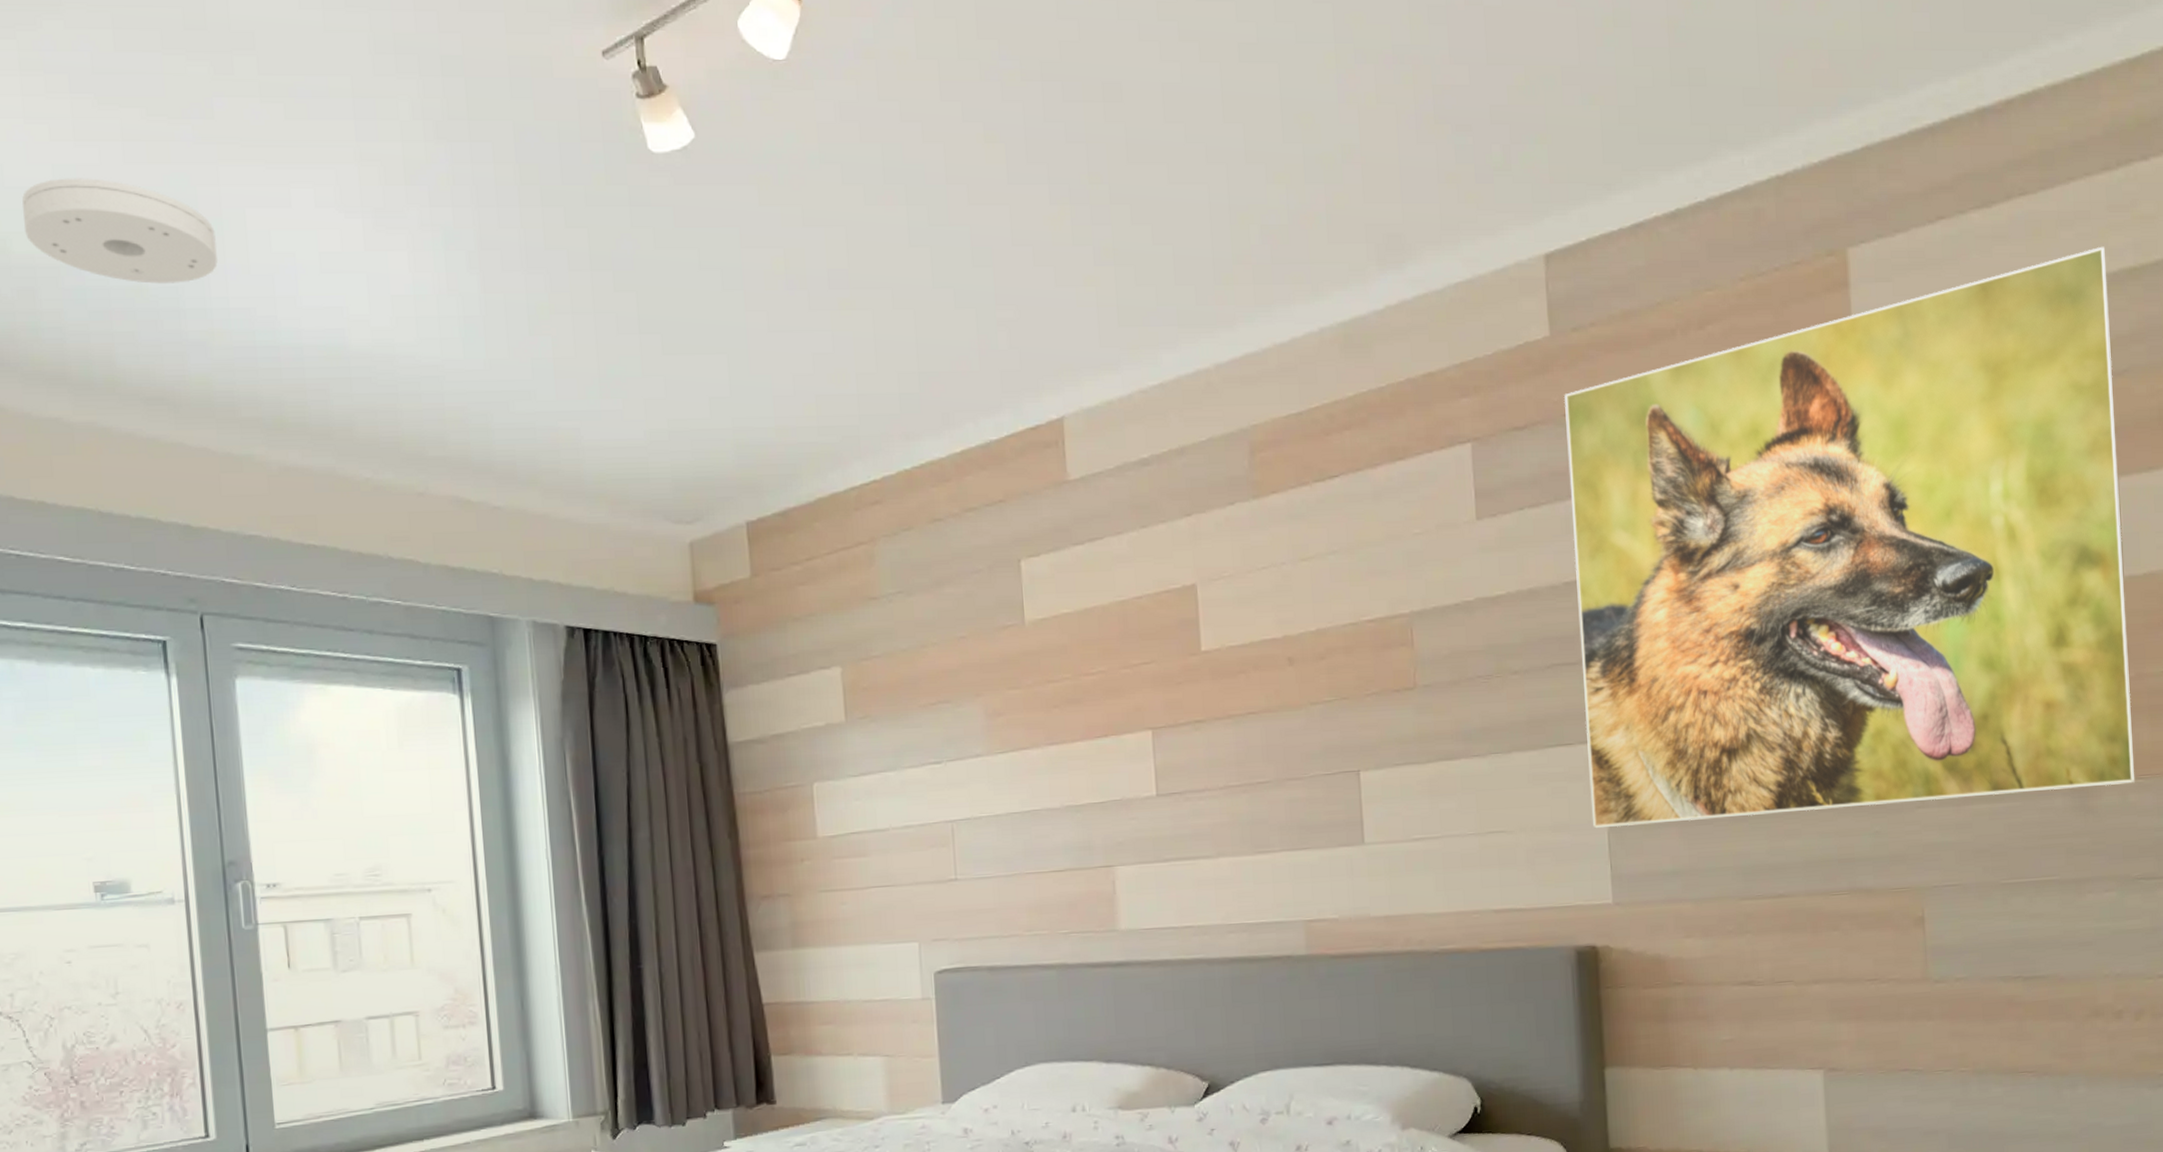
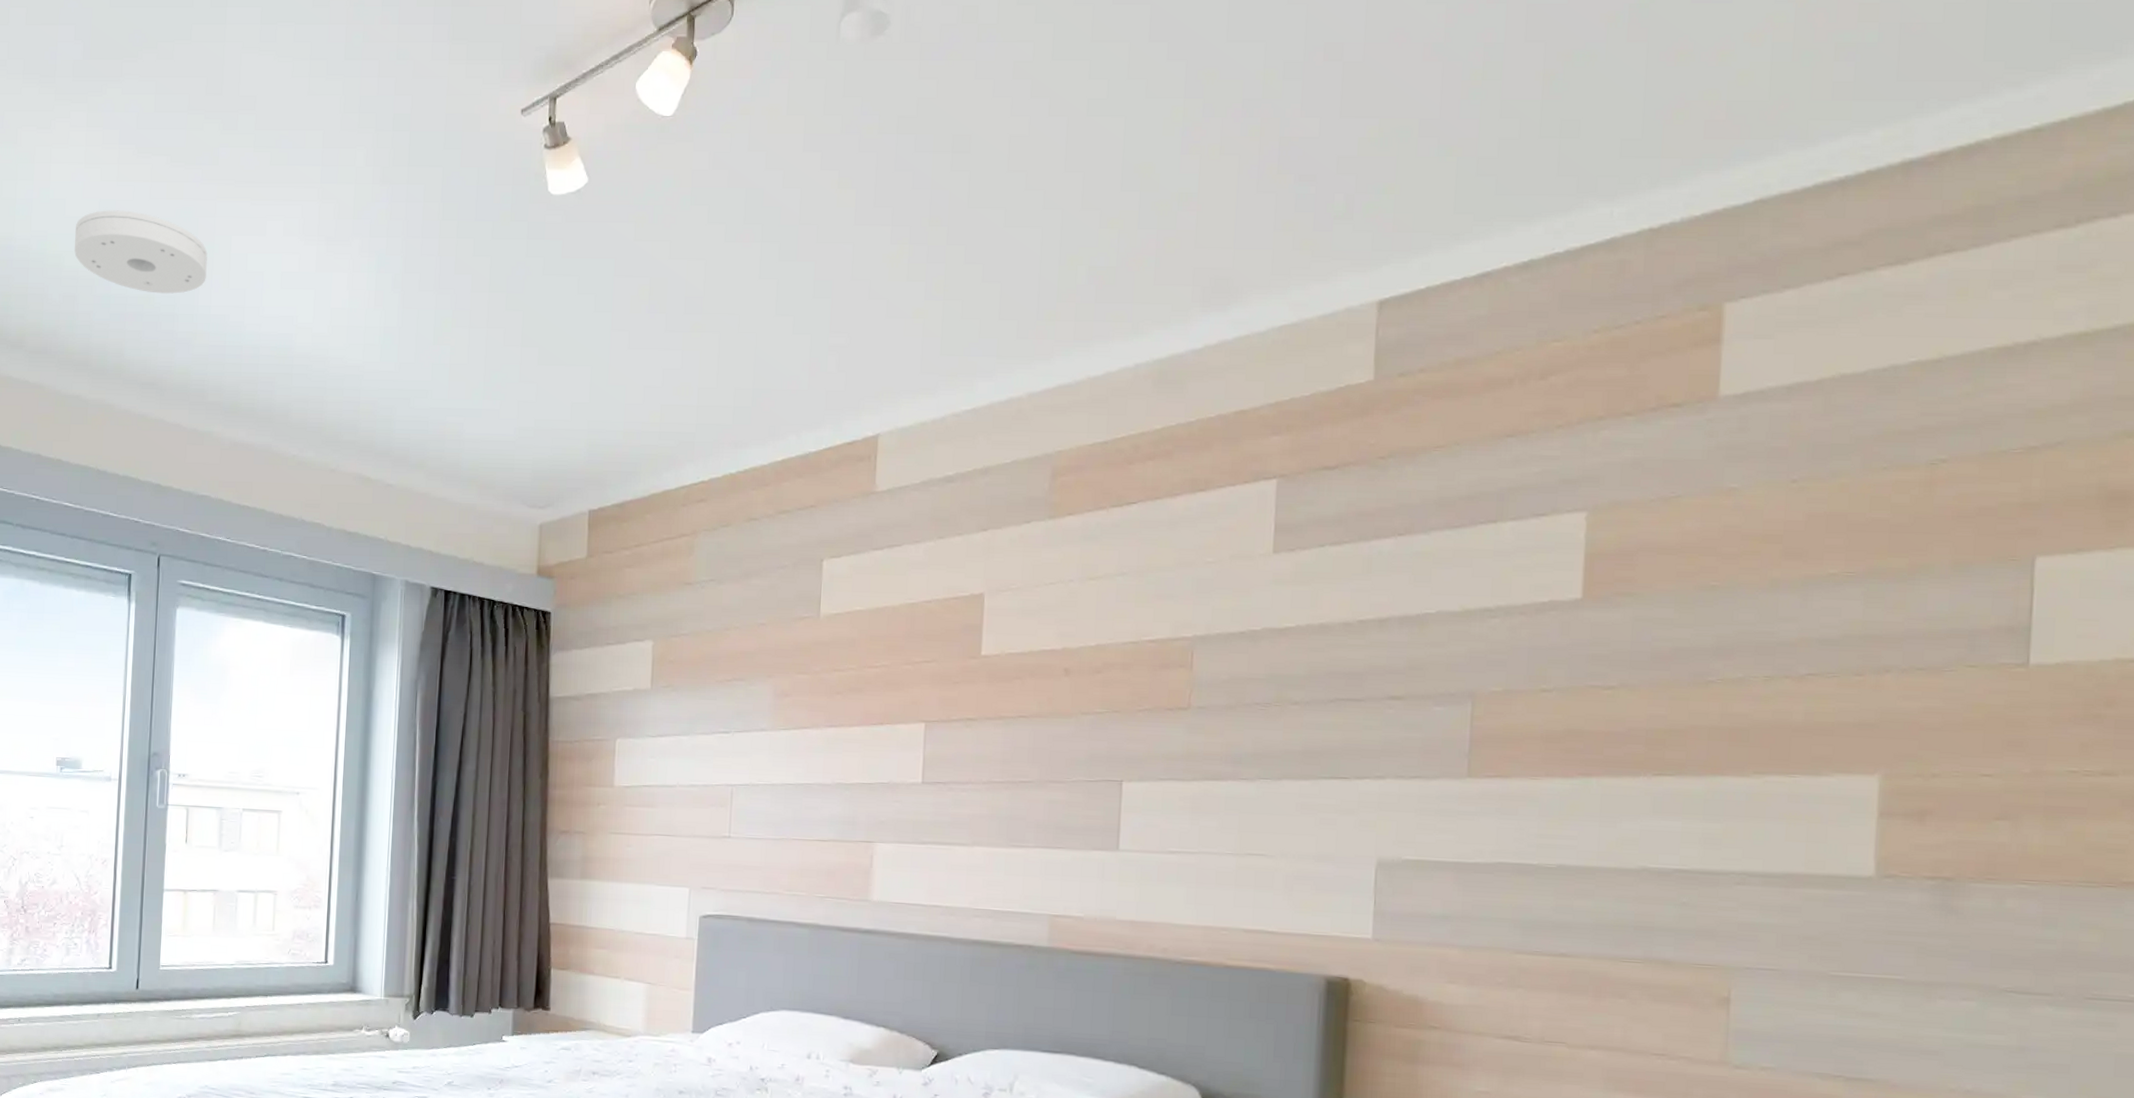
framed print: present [1563,246,2135,828] -> none [1360,309,2048,888]

